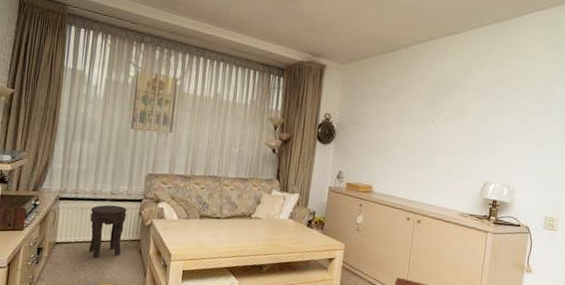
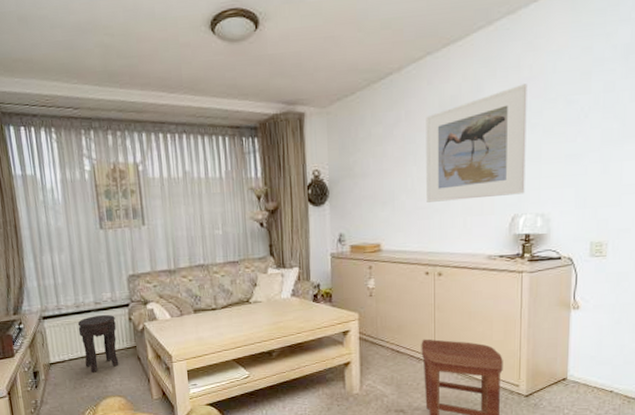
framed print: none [415,77,507,166] -> present [426,84,527,202]

